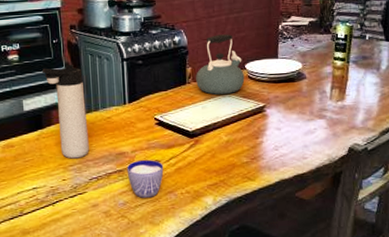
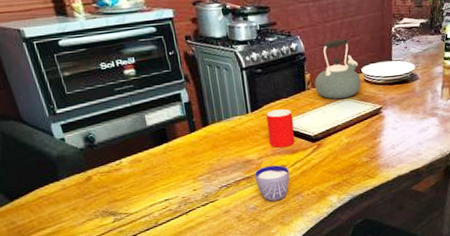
thermos bottle: present [43,65,89,159] -> none [161,77,217,170]
cup: none [144,101,172,141] -> present [266,109,295,148]

